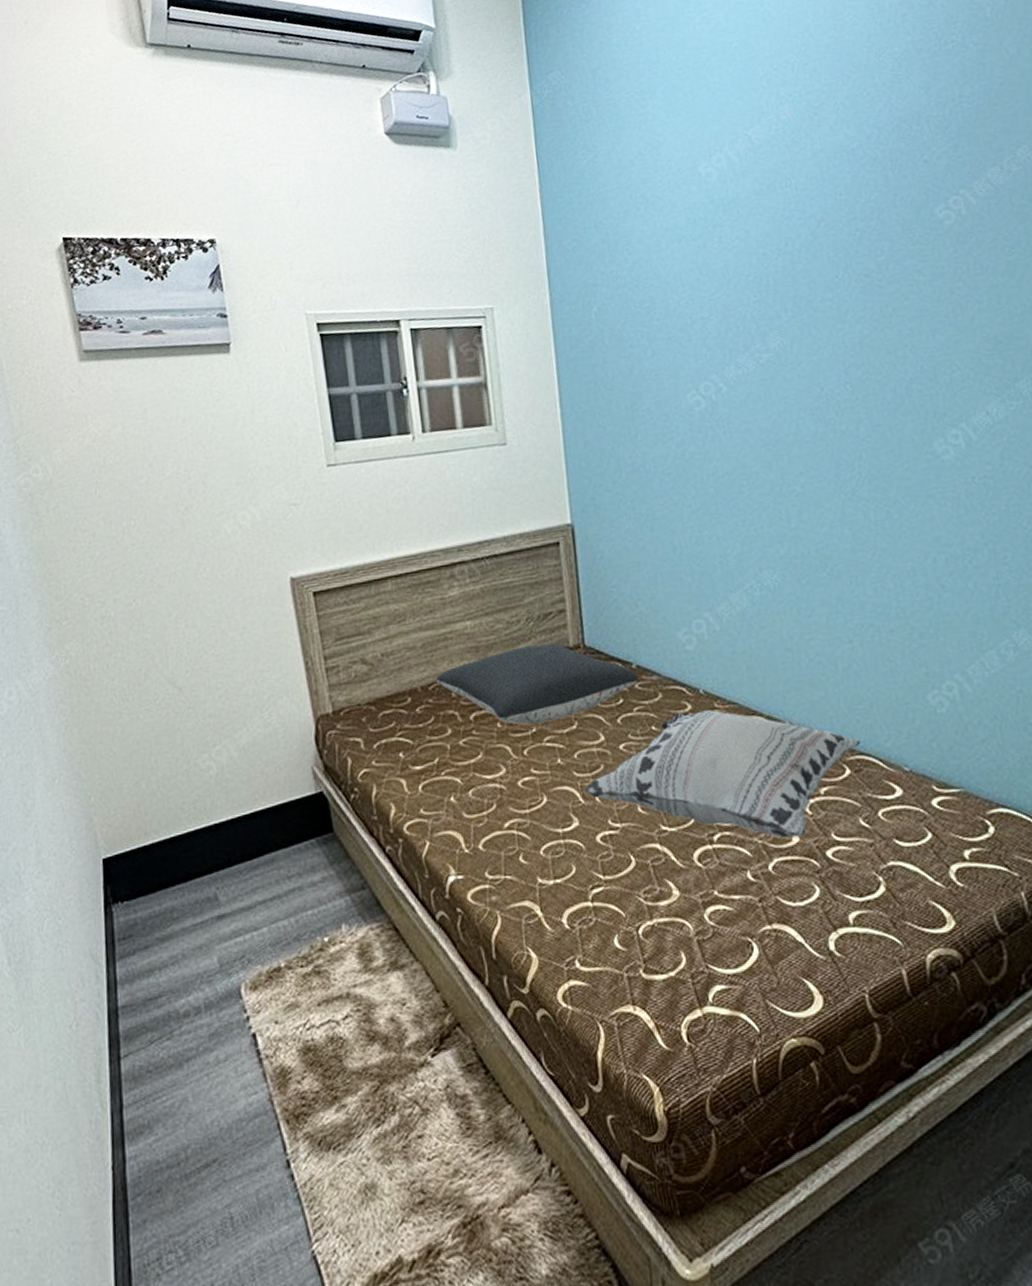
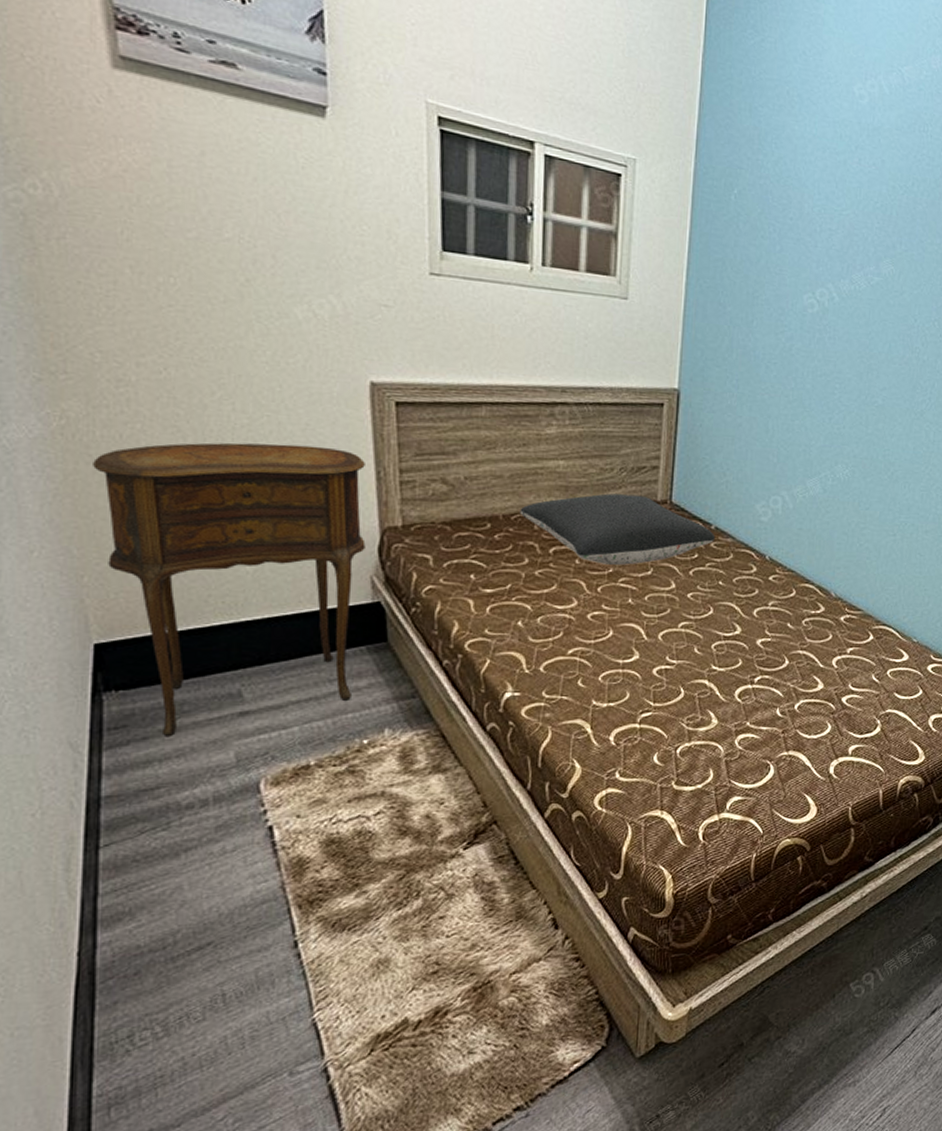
side table: none [90,646,309,945] -> present [93,442,366,738]
decorative pillow: present [585,710,861,838] -> none [650,573,886,685]

